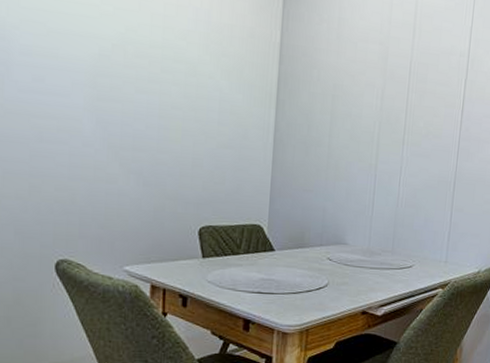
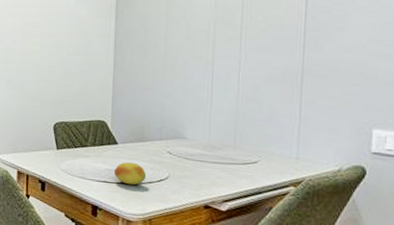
fruit: none [269,270,305,295] -> present [113,162,147,185]

